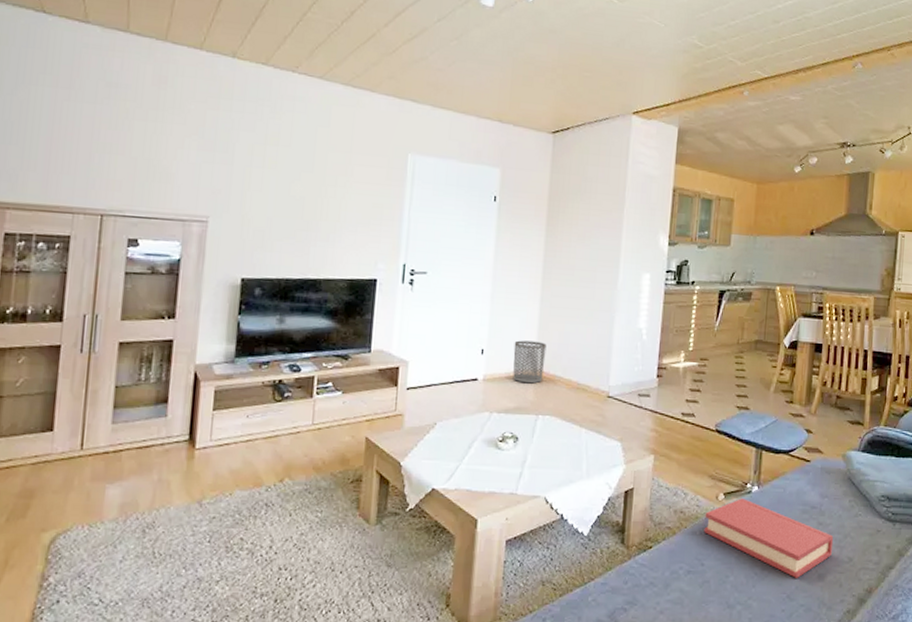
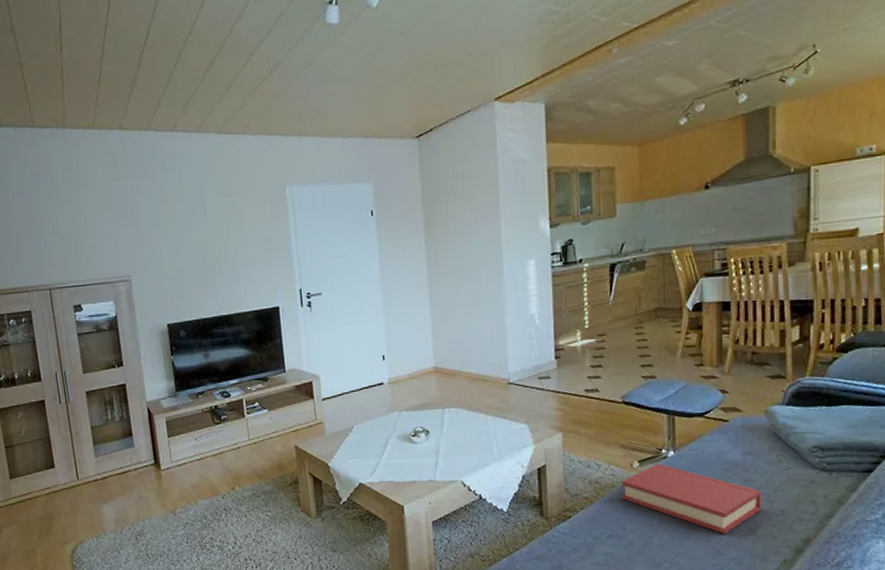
waste bin: present [513,340,547,384] -> none [411,341,444,381]

